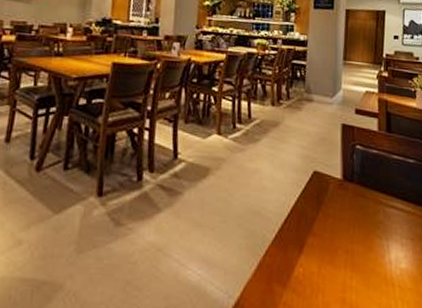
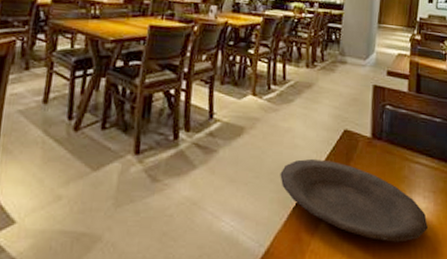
plate: none [248,201,407,295] -> present [280,158,428,242]

